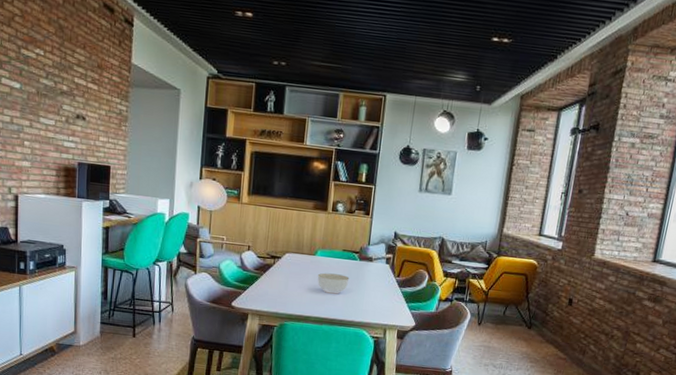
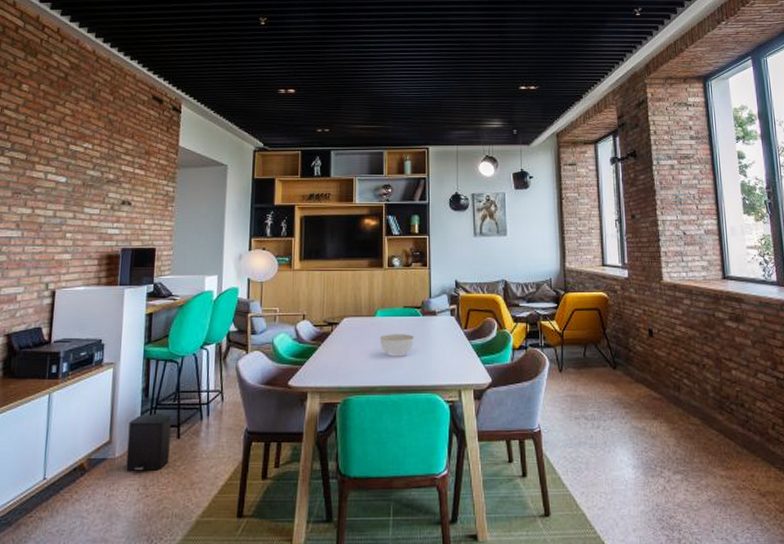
pedal bin: none [89,314,128,360] -> present [126,414,171,471]

